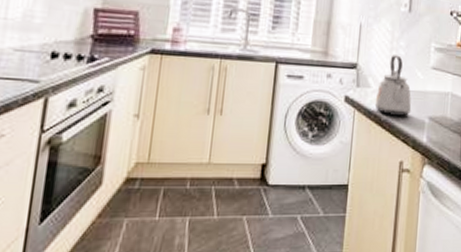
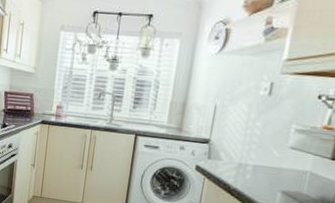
kettle: present [374,55,412,116] -> none [224,134,264,188]

